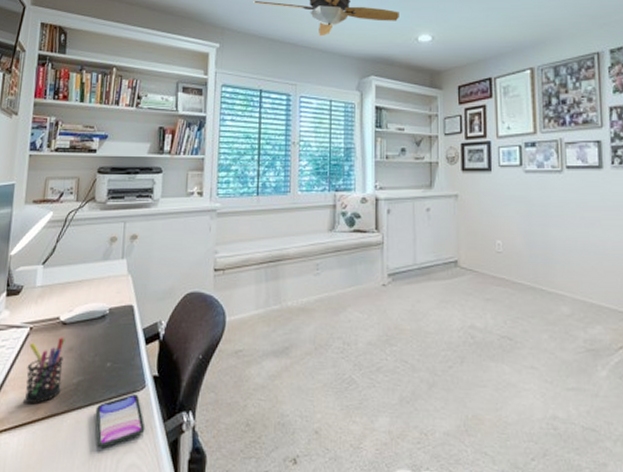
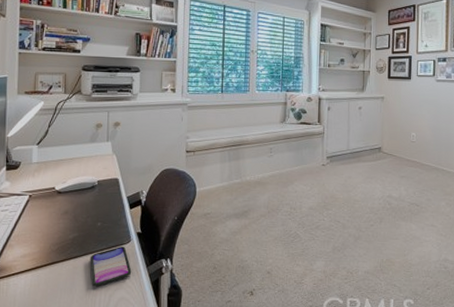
pen holder: present [24,337,65,405] -> none [28,203,61,255]

